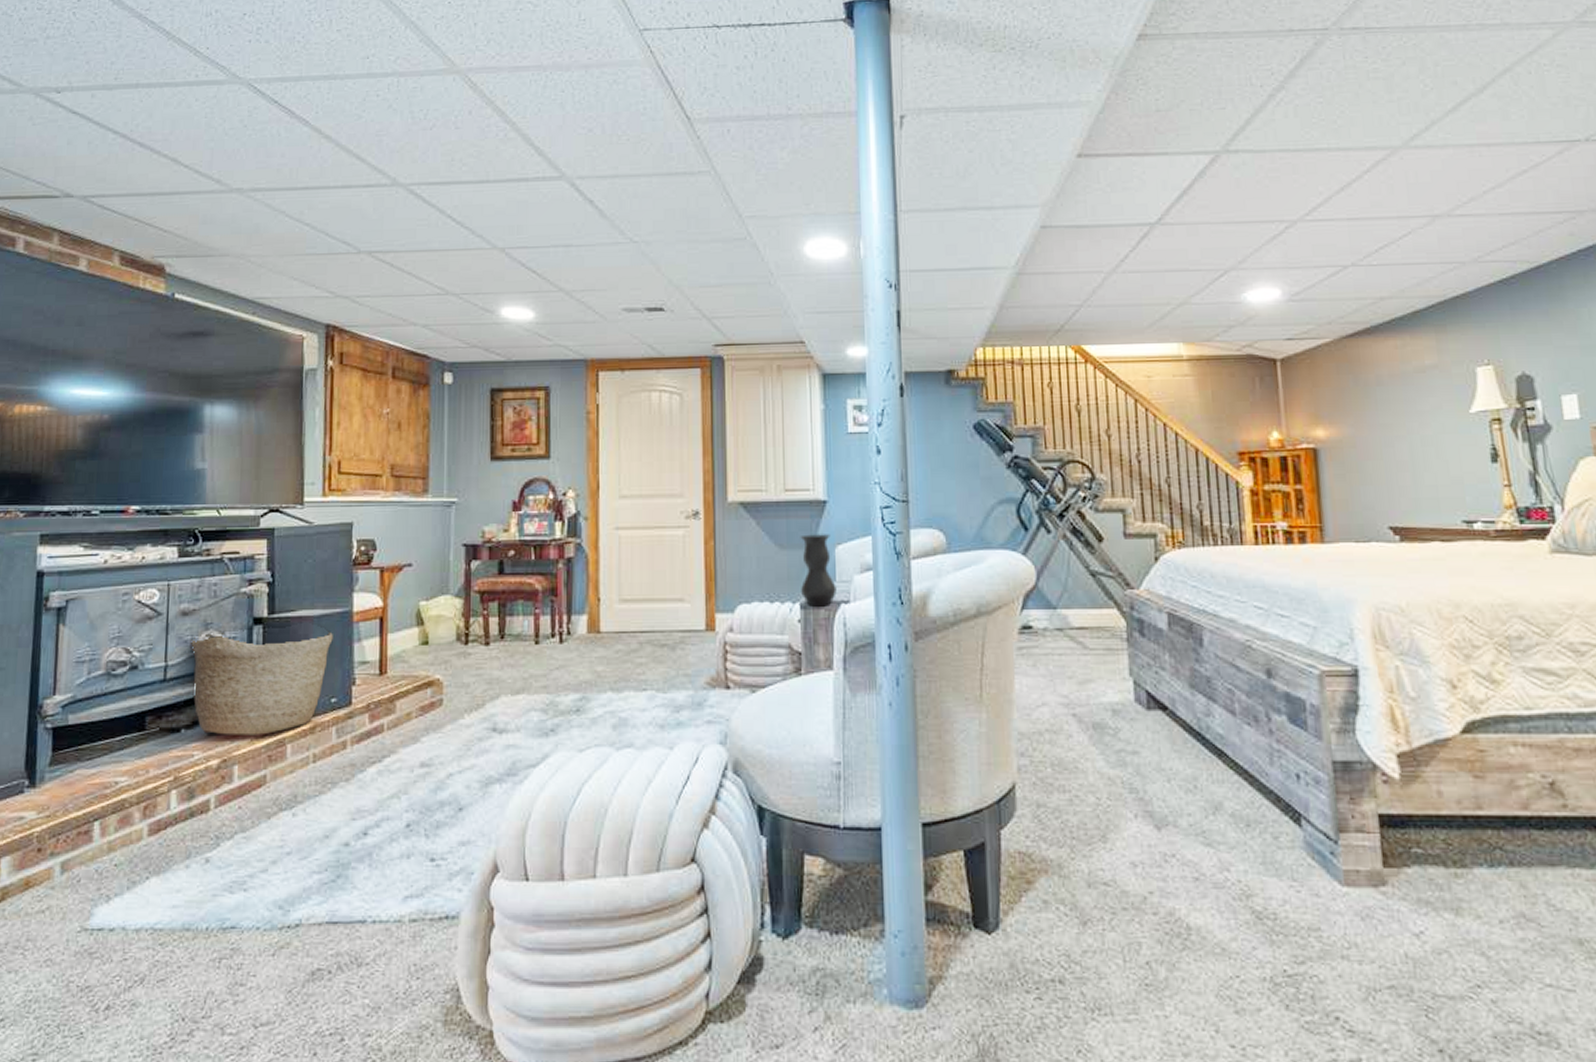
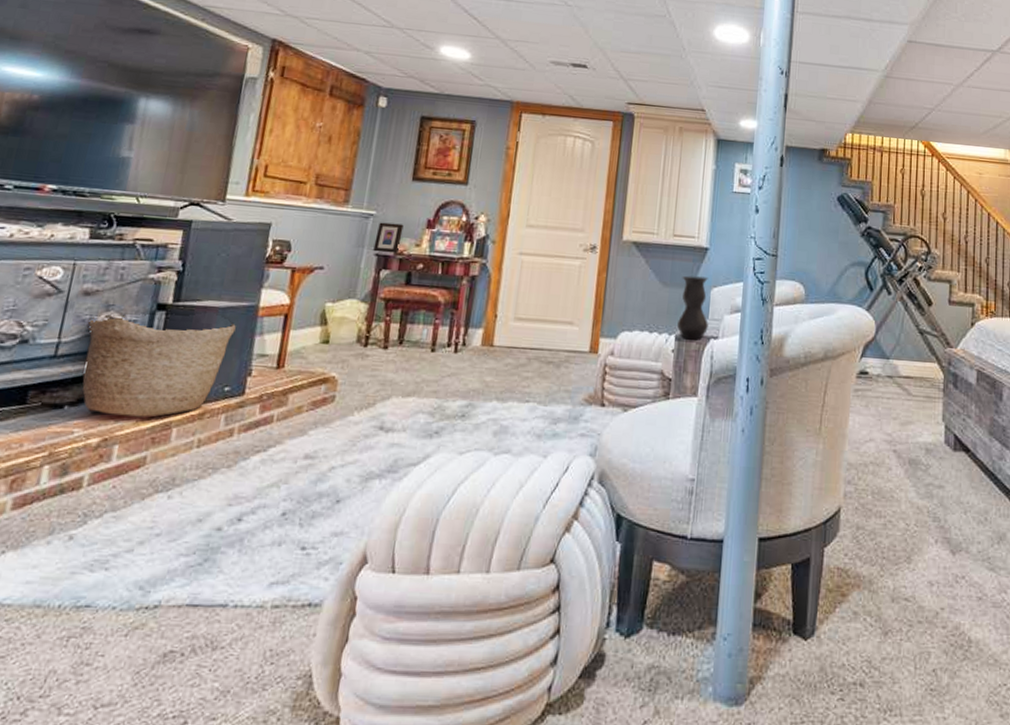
picture frame: none [460,509,488,542] -> present [373,222,404,254]

